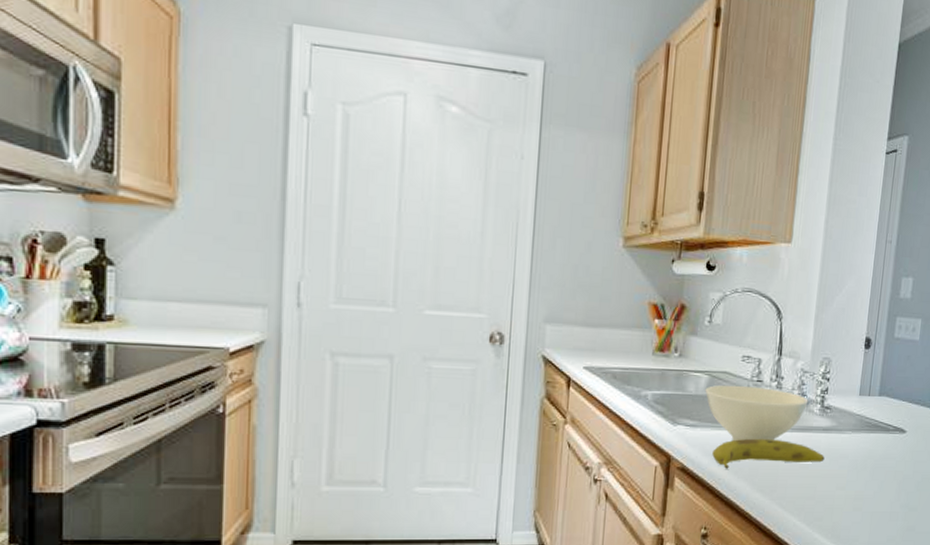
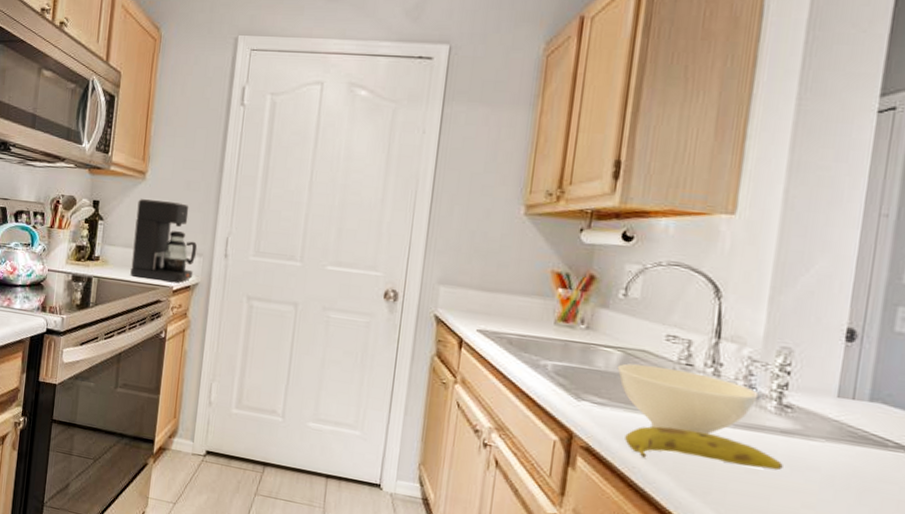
coffee maker: none [165,235,259,342] -> present [130,199,197,283]

